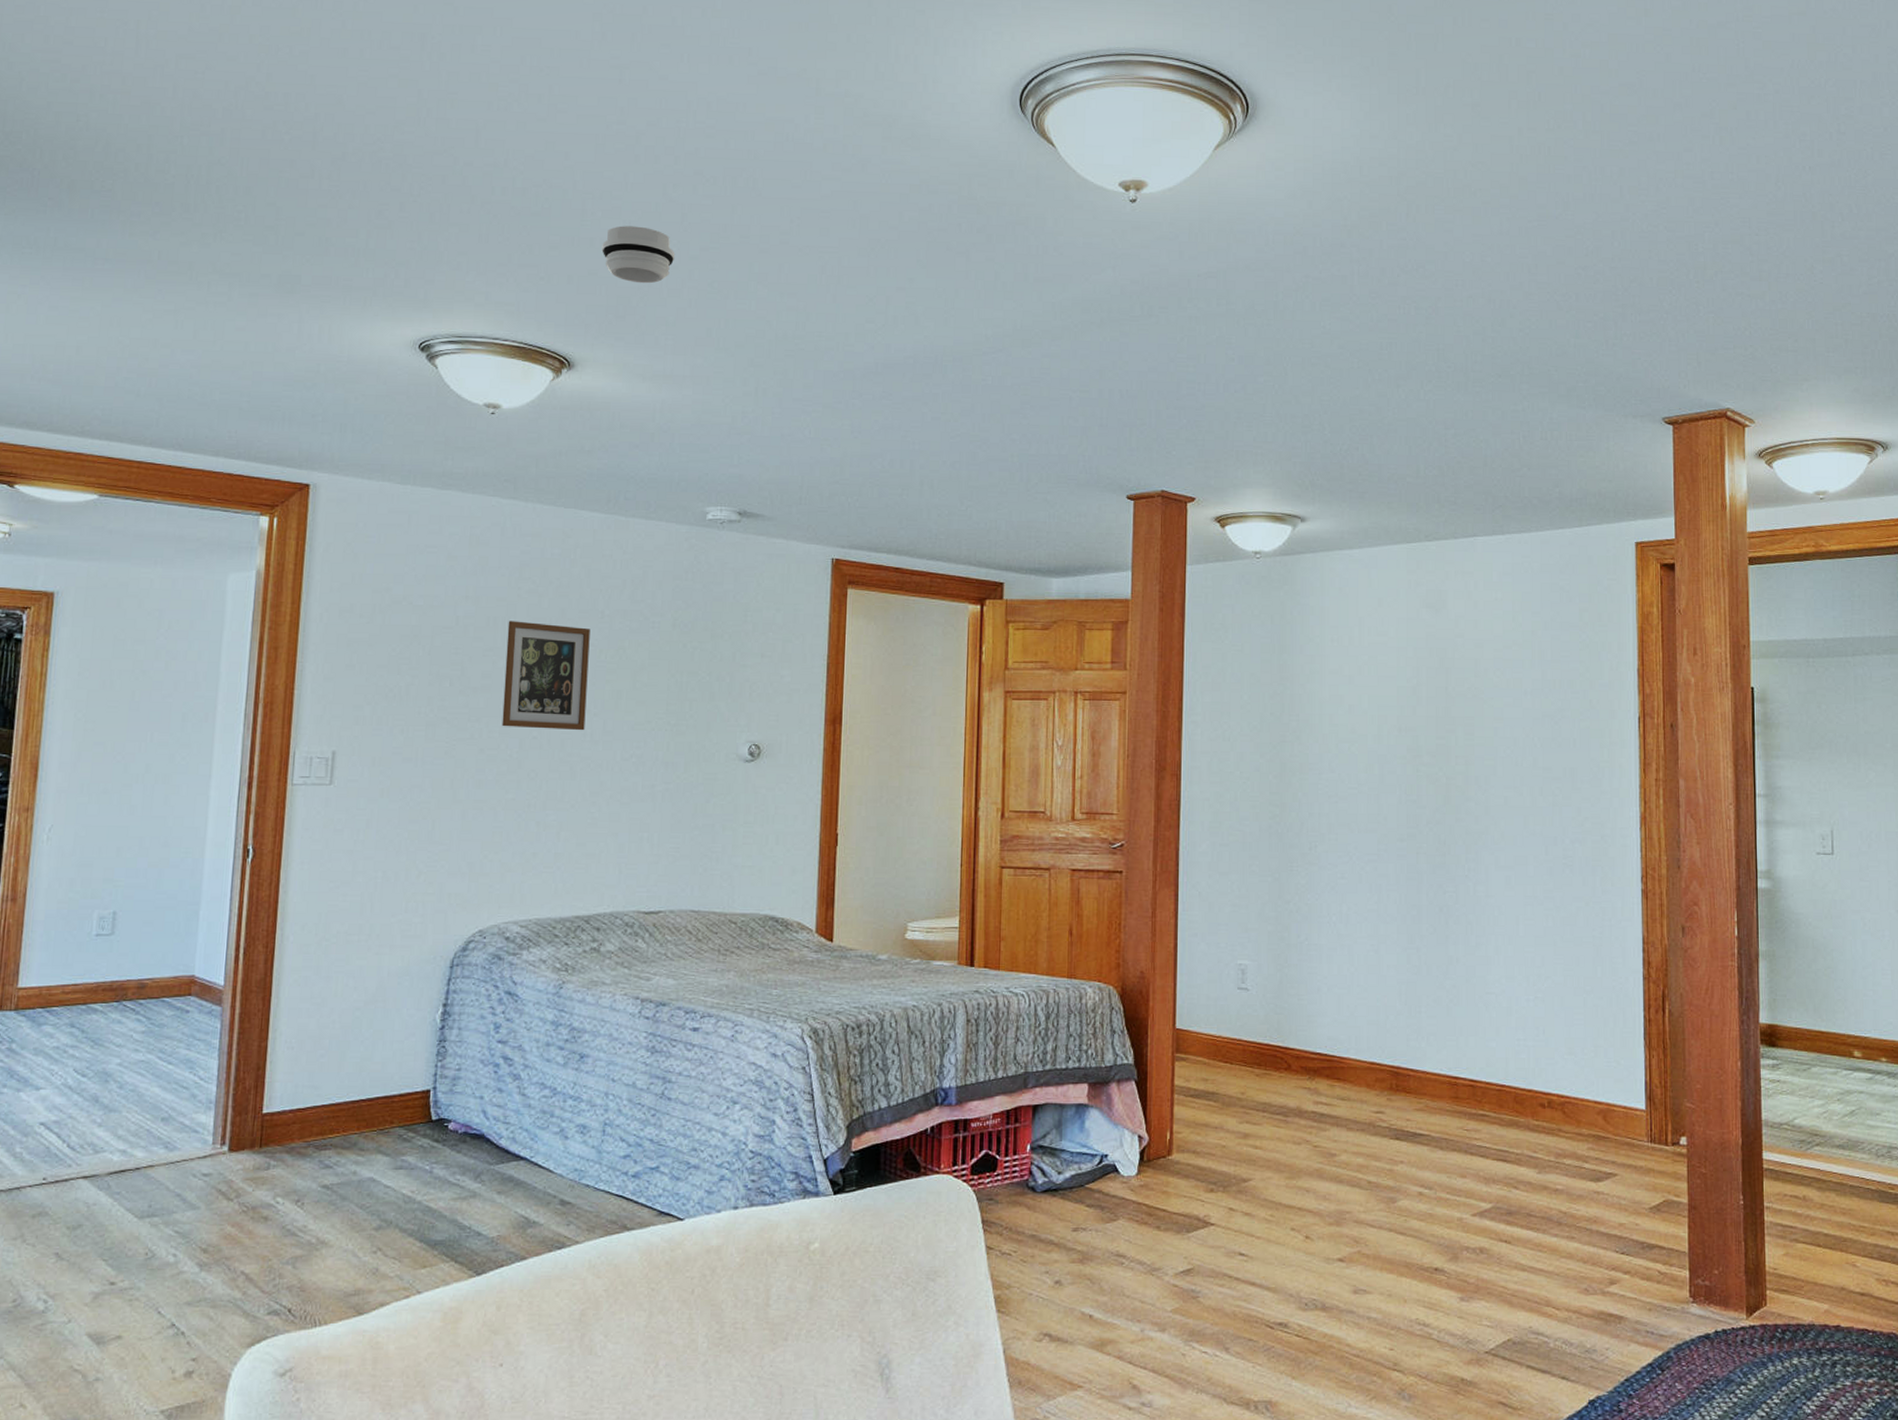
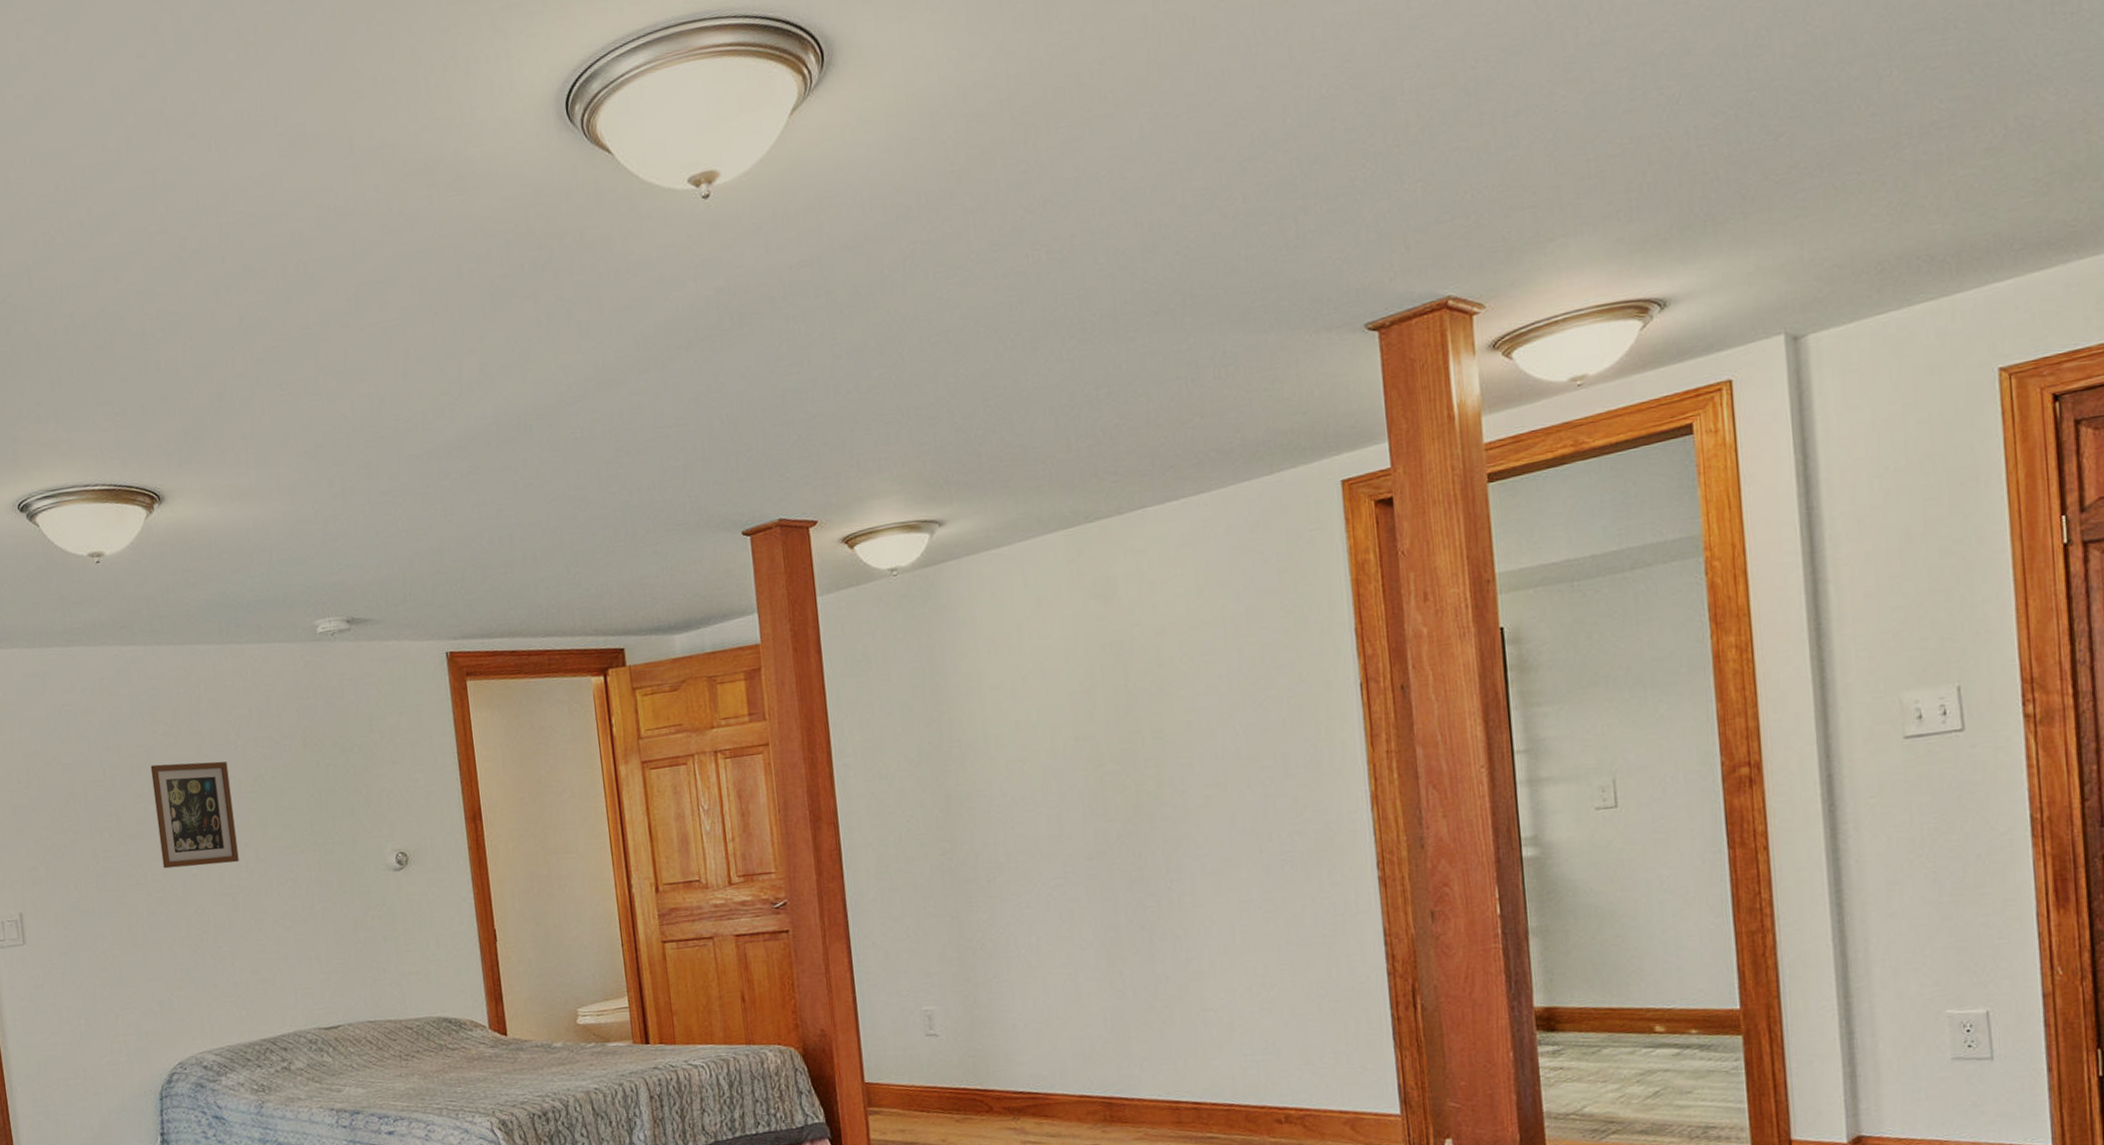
smoke detector: present [602,226,675,284] -> none [168,338,241,401]

